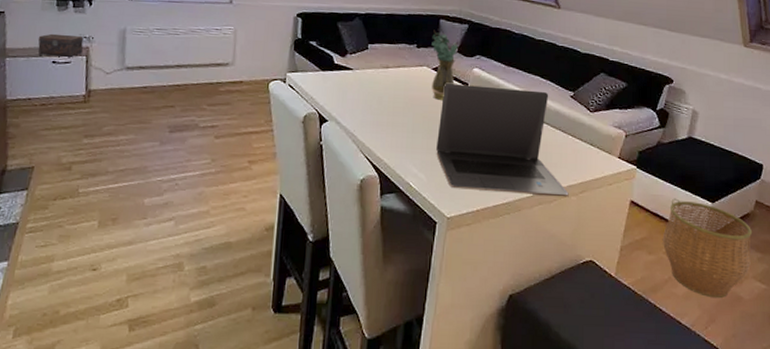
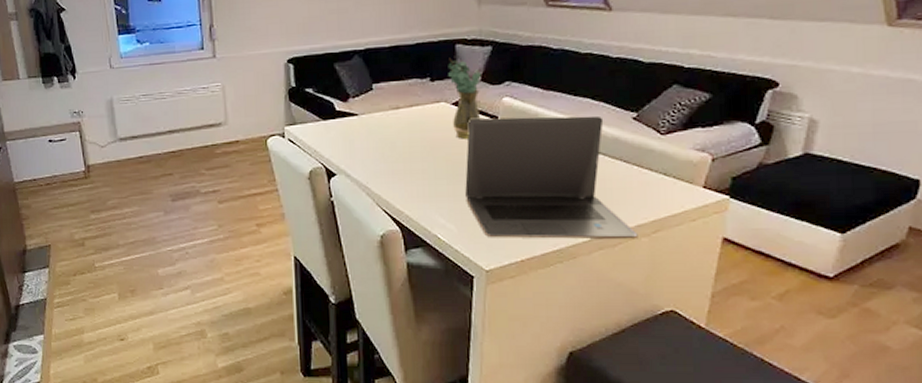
decorative box: present [38,33,84,57] -> none [31,111,75,135]
basket: present [662,198,753,298] -> none [769,231,905,348]

